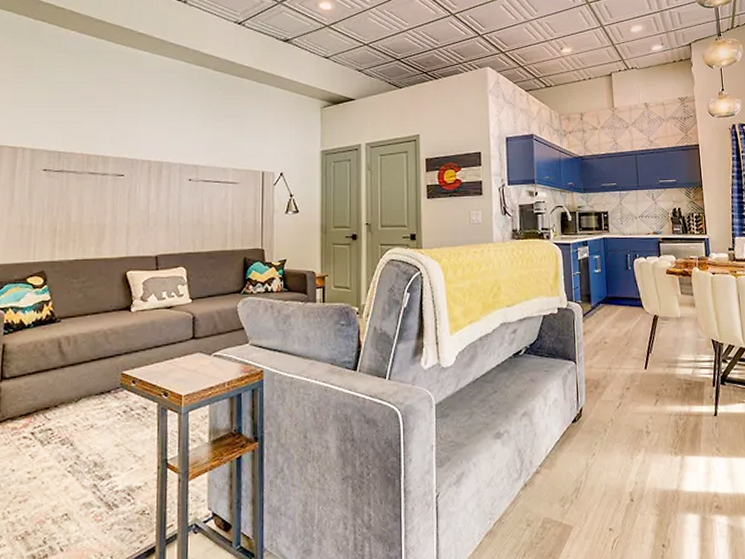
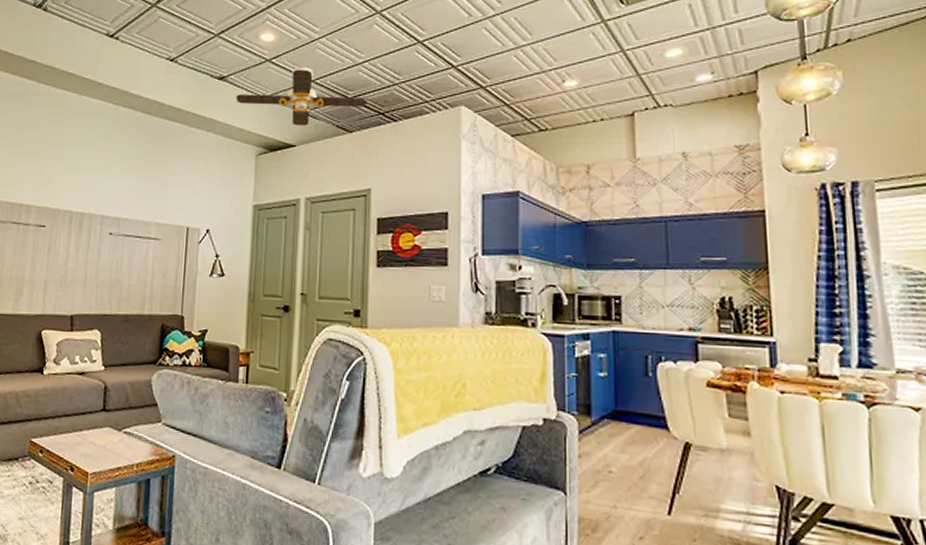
ceiling fan: none [300,32,414,82] -> present [235,66,368,126]

